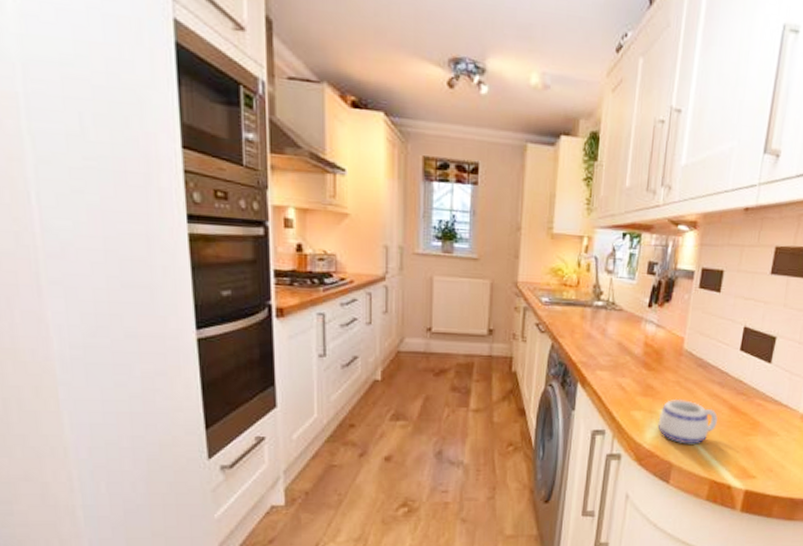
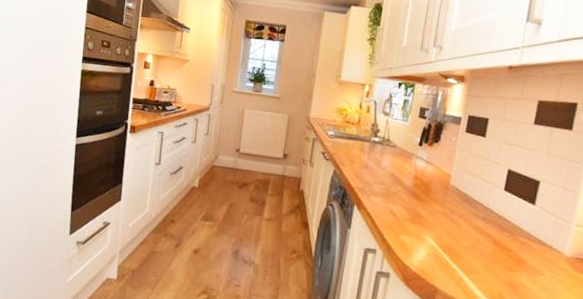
mug: present [657,398,718,444] -> none [424,228,482,273]

